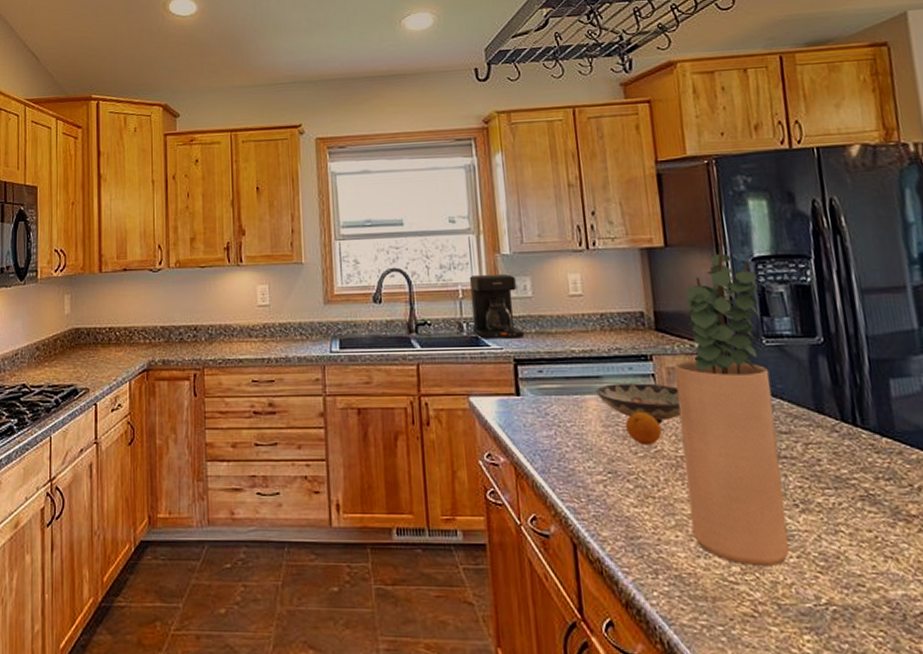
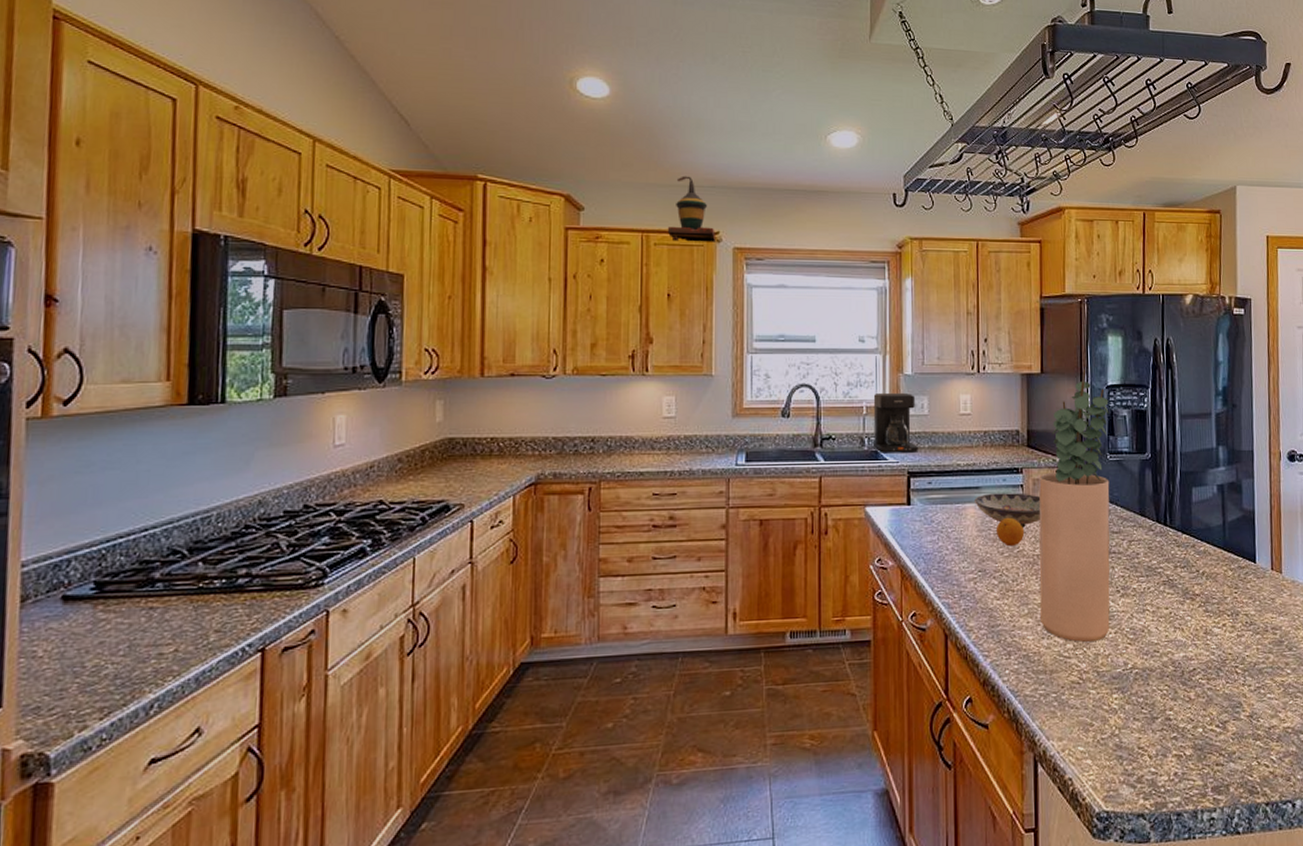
decorative basket: none [253,75,300,138] -> present [667,175,717,243]

